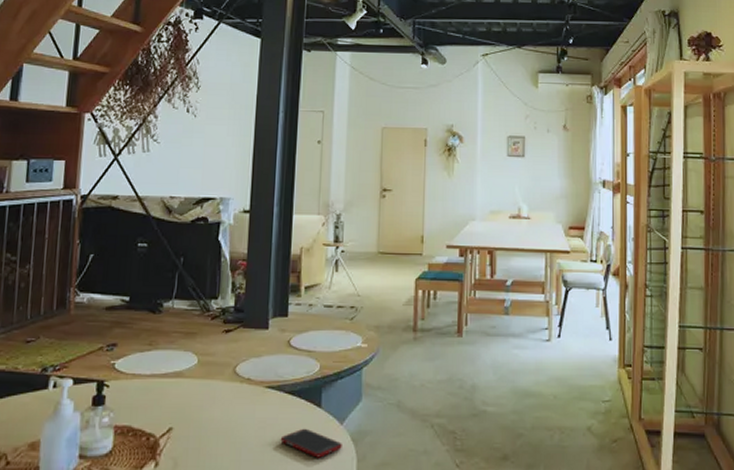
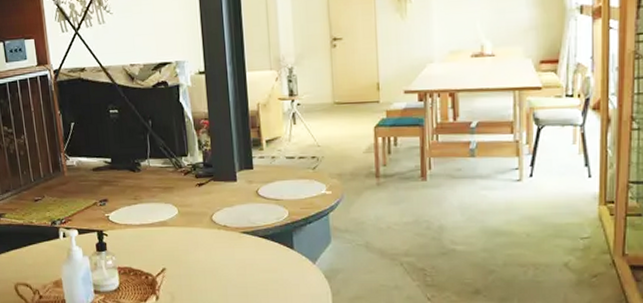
cell phone: present [280,428,342,458] -> none [260,267,317,293]

